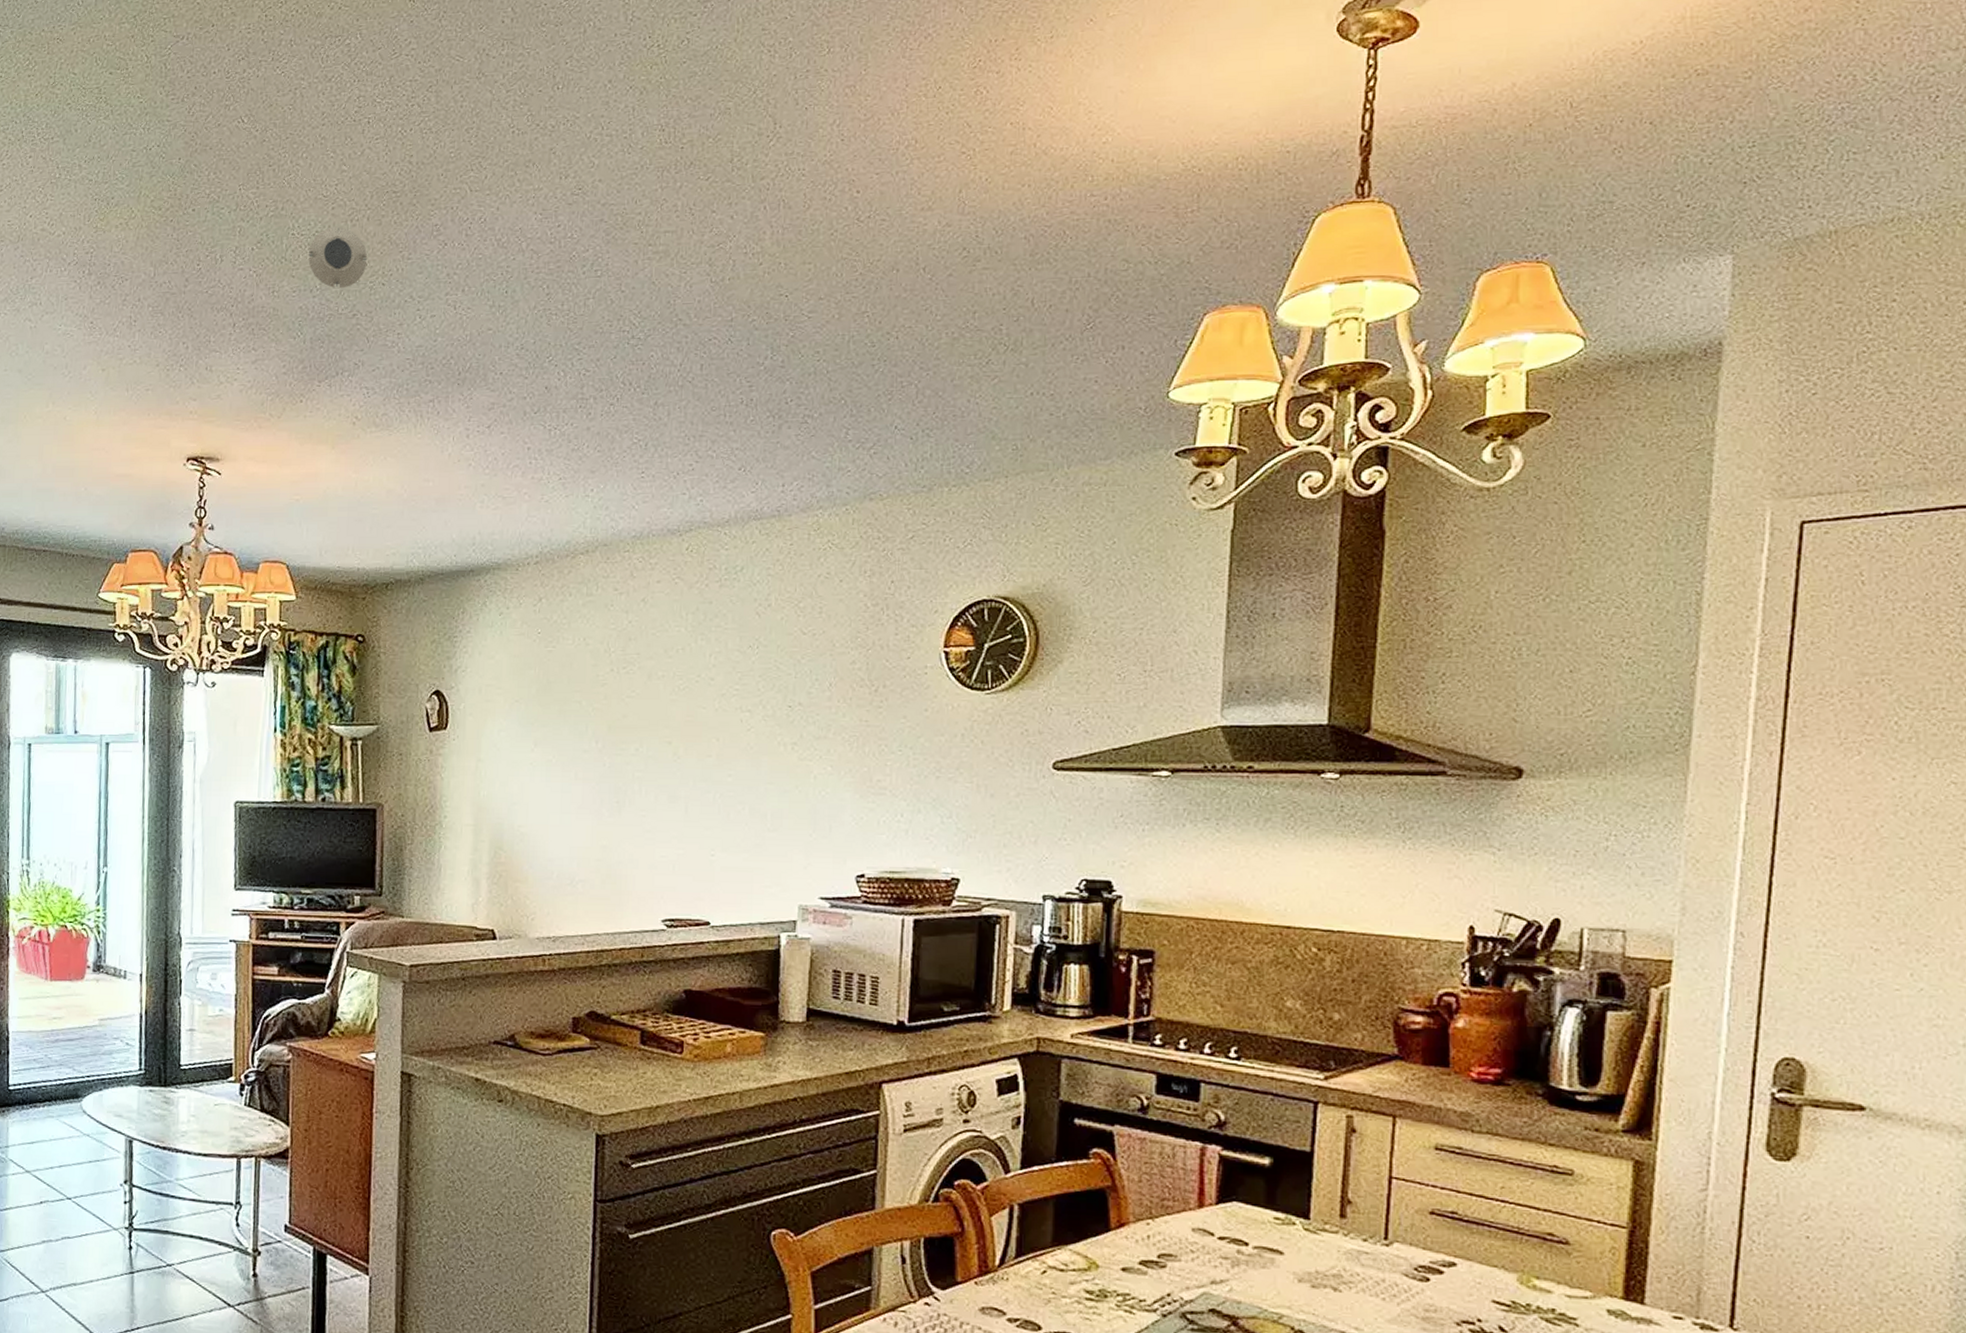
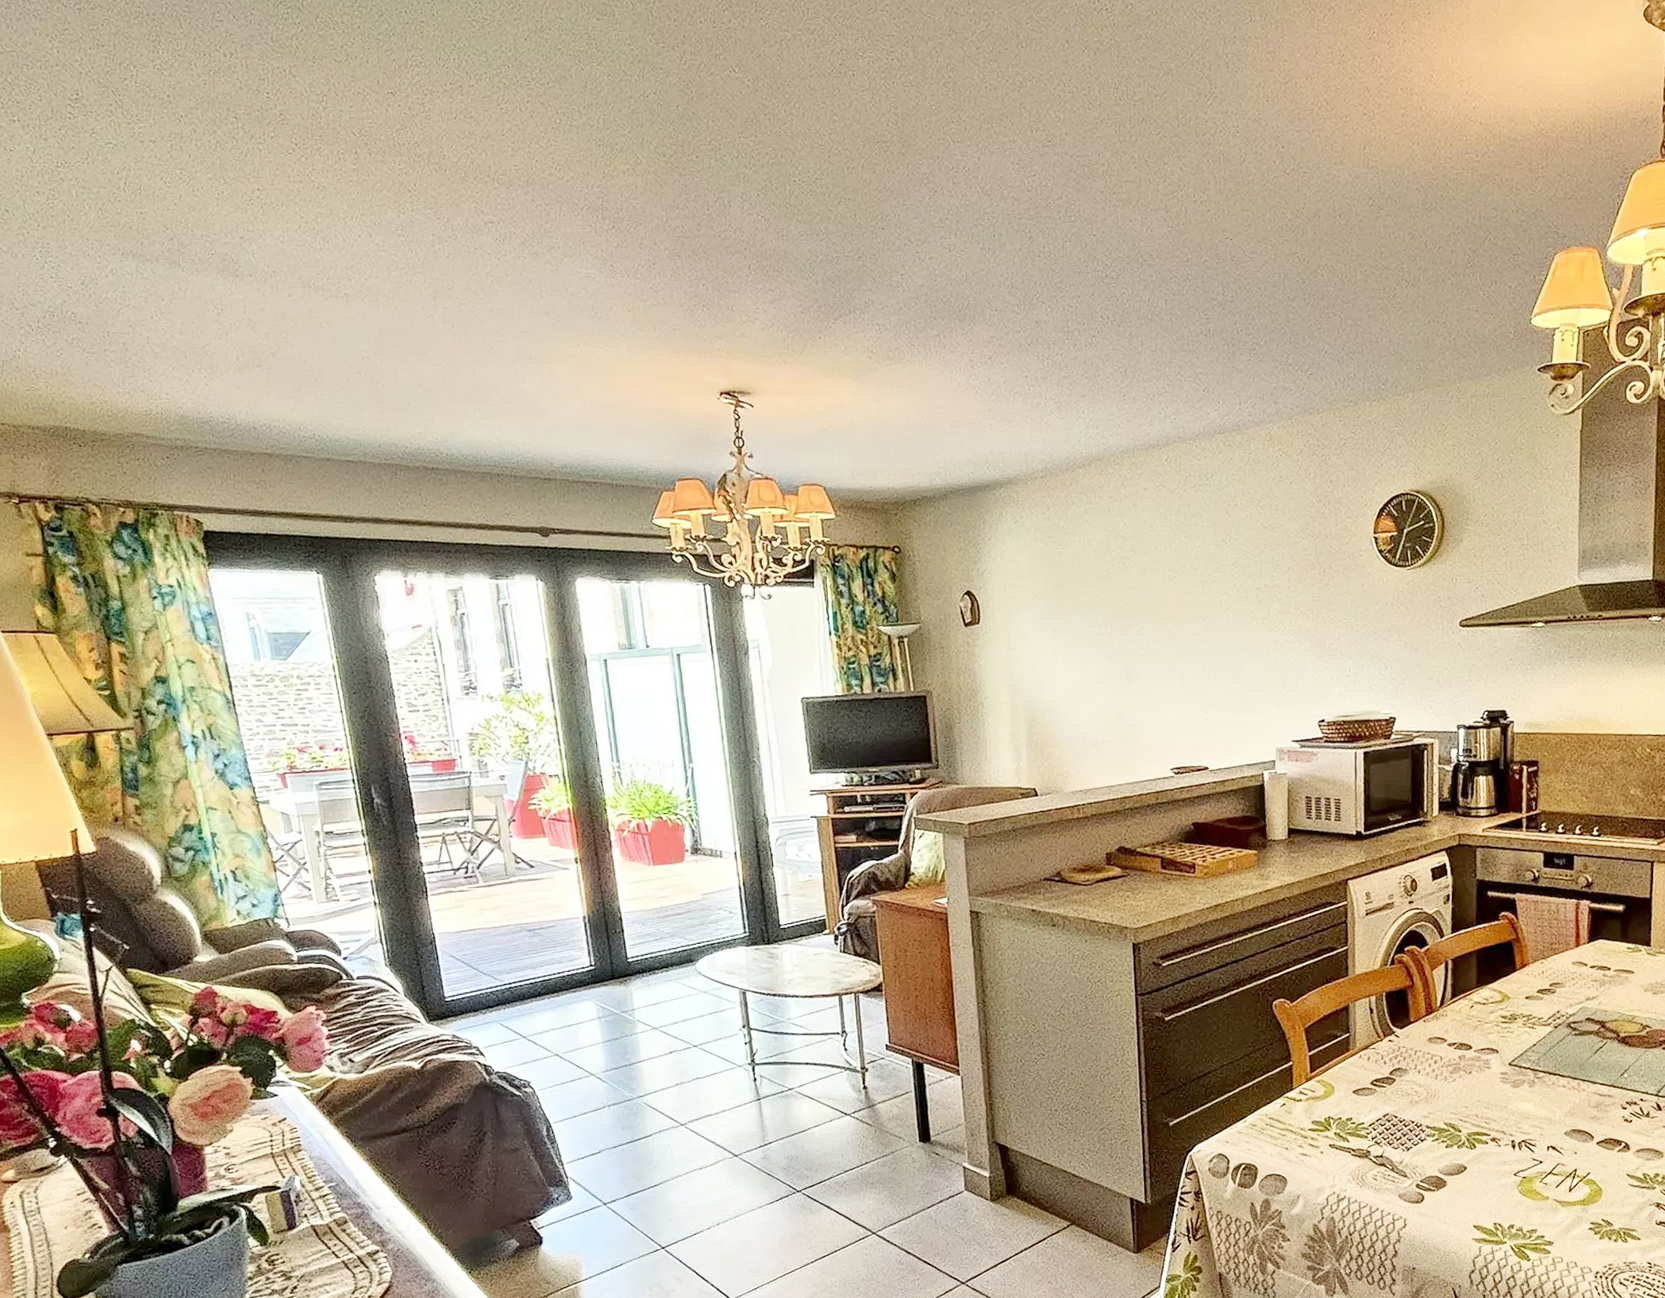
smoke detector: present [308,226,367,289] -> none [811,174,866,233]

